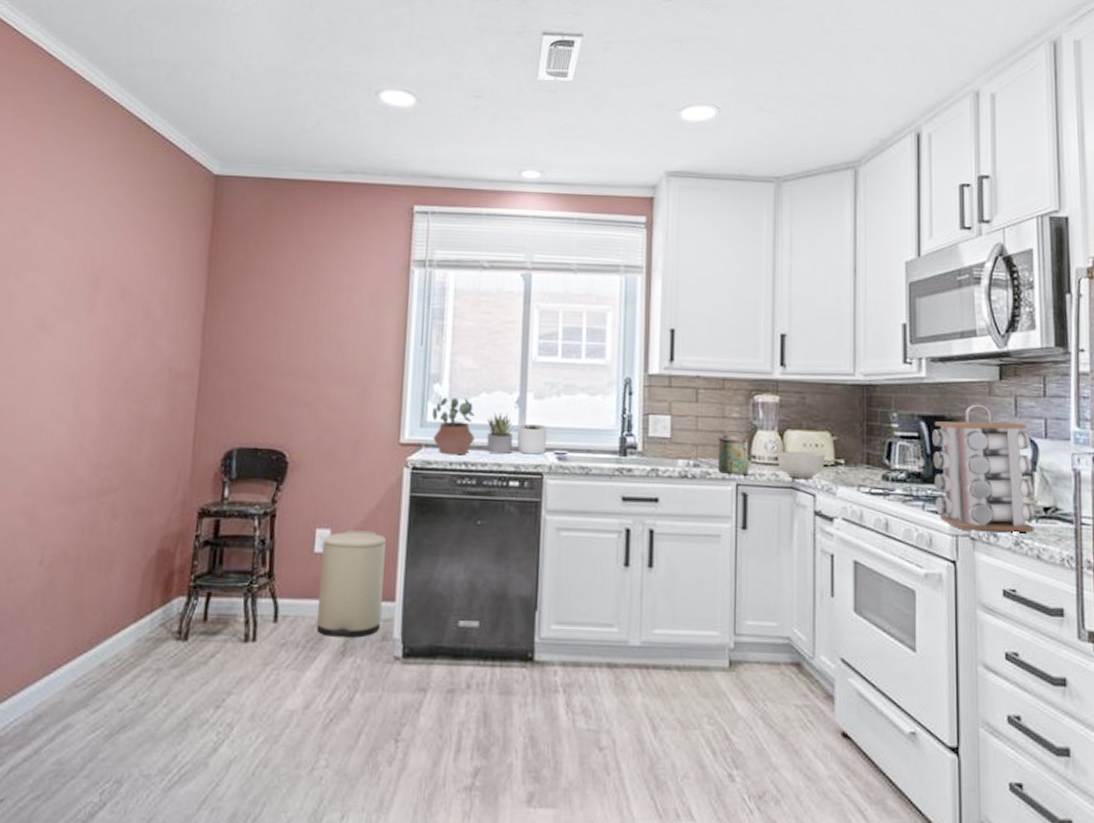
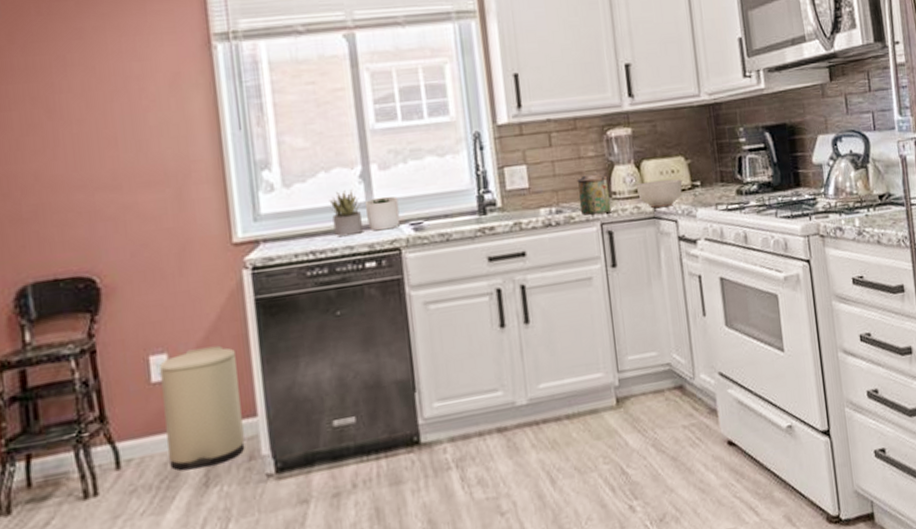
potted plant: present [432,397,475,456] -> none [265,181,319,248]
spice rack: present [931,404,1035,534] -> none [776,107,873,230]

